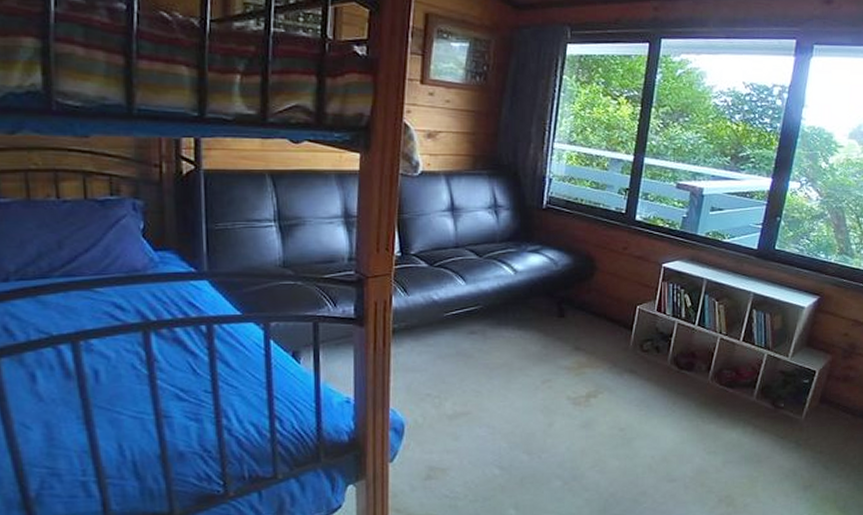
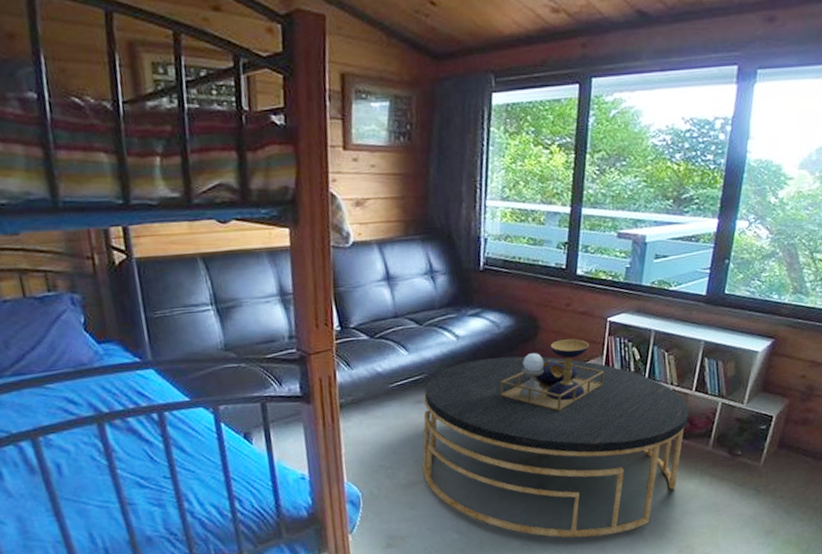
coffee table: none [469,281,736,481] -> present [421,339,689,538]

